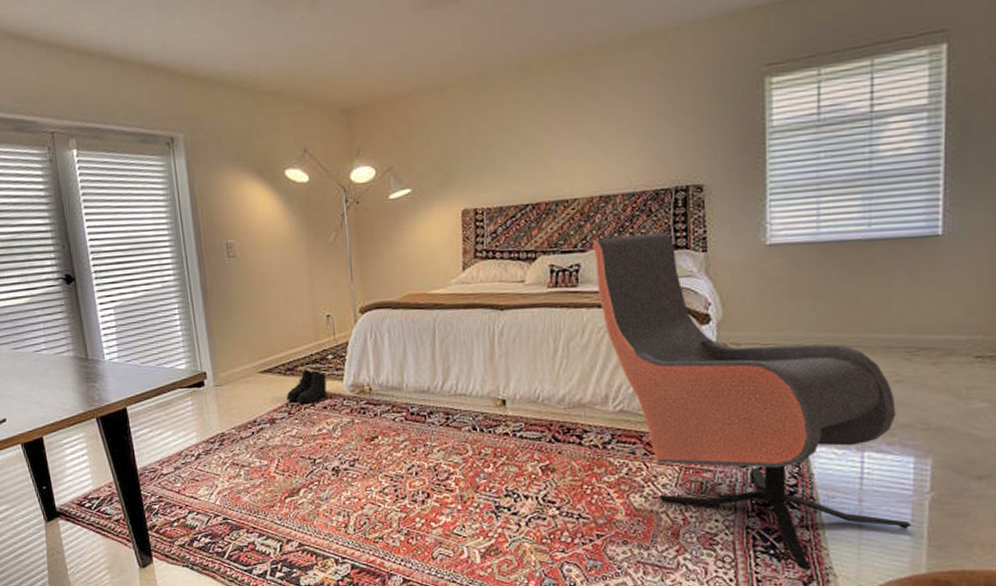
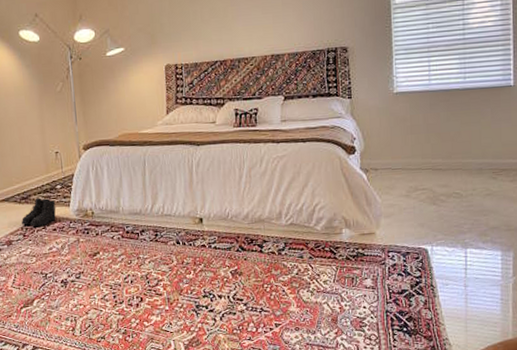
armchair: present [592,232,911,569] -> none [266,83,501,341]

